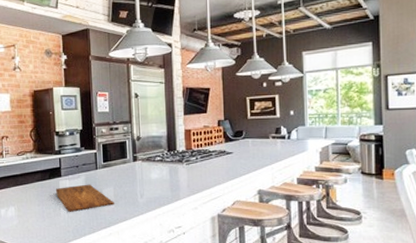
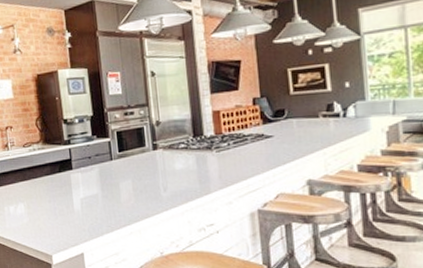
cutting board: present [55,184,114,213] -> none [66,177,134,210]

